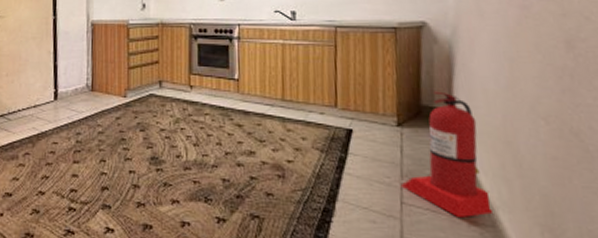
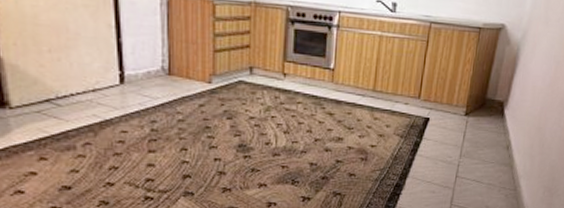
fire extinguisher: present [400,91,492,218] -> none [458,86,523,185]

